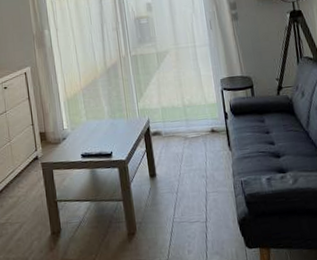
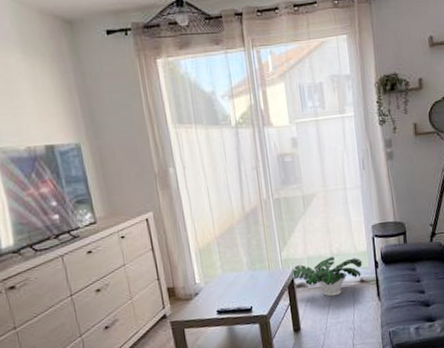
potted plant: none [148,108,213,145] -> present [292,257,362,297]

